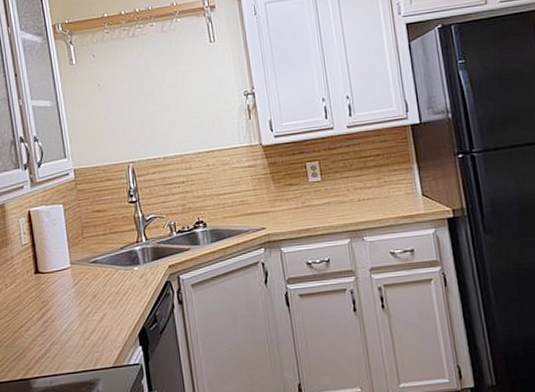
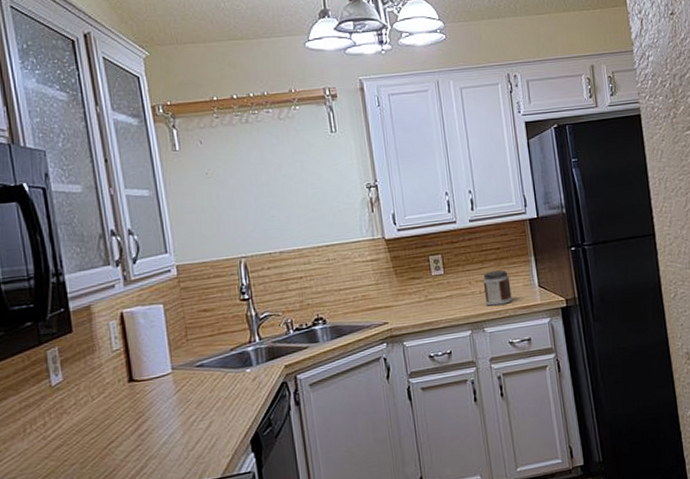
jar: none [362,177,395,215] -> present [483,270,513,306]

